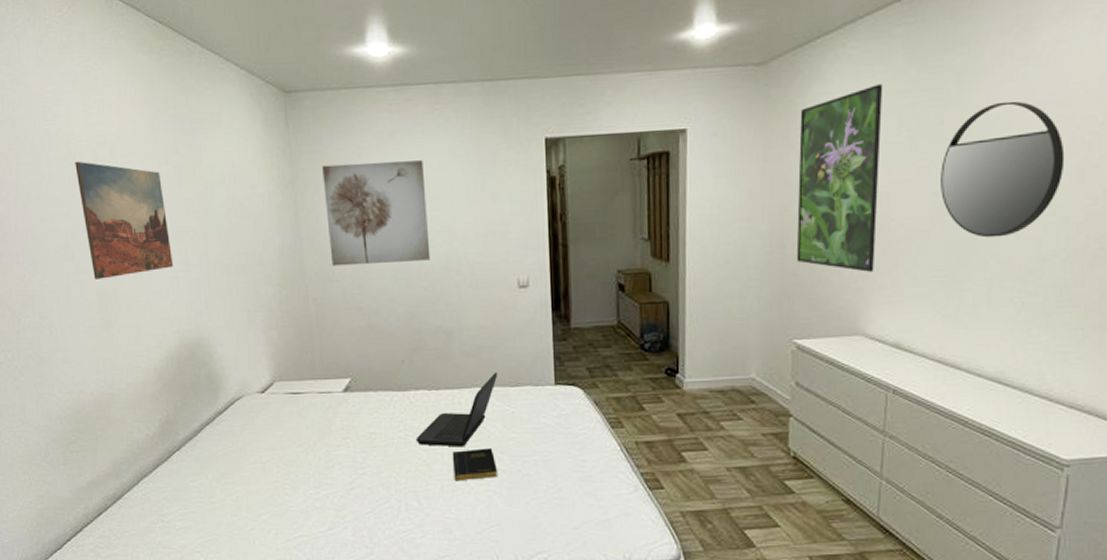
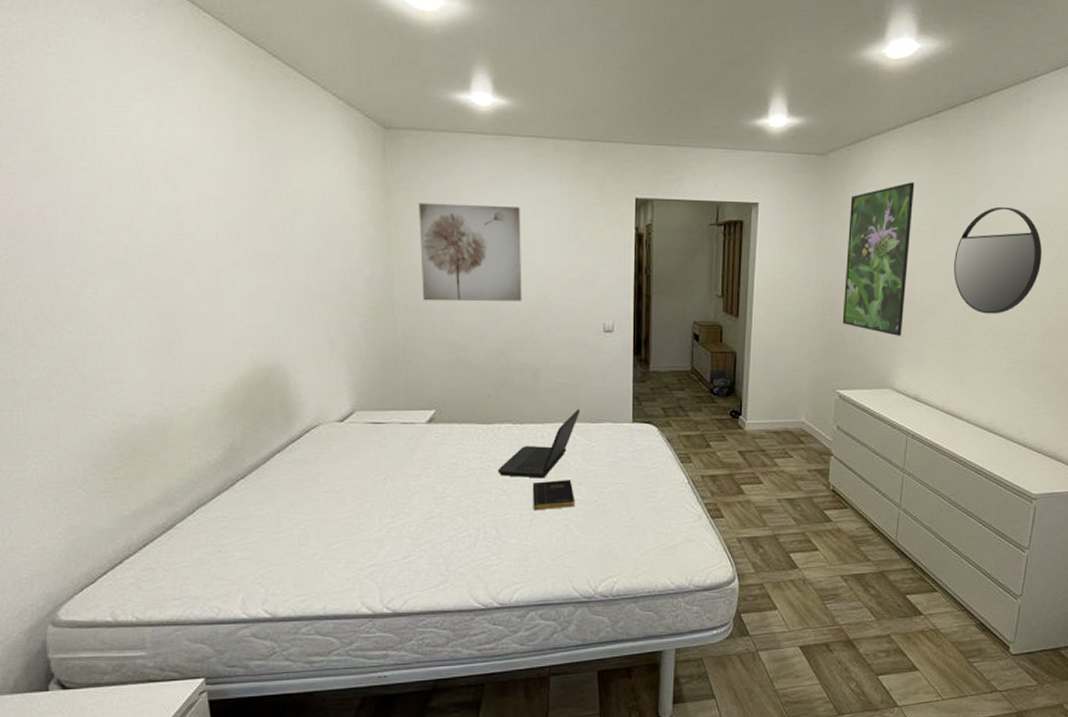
wall art: present [75,161,173,279] -> none [142,172,250,298]

